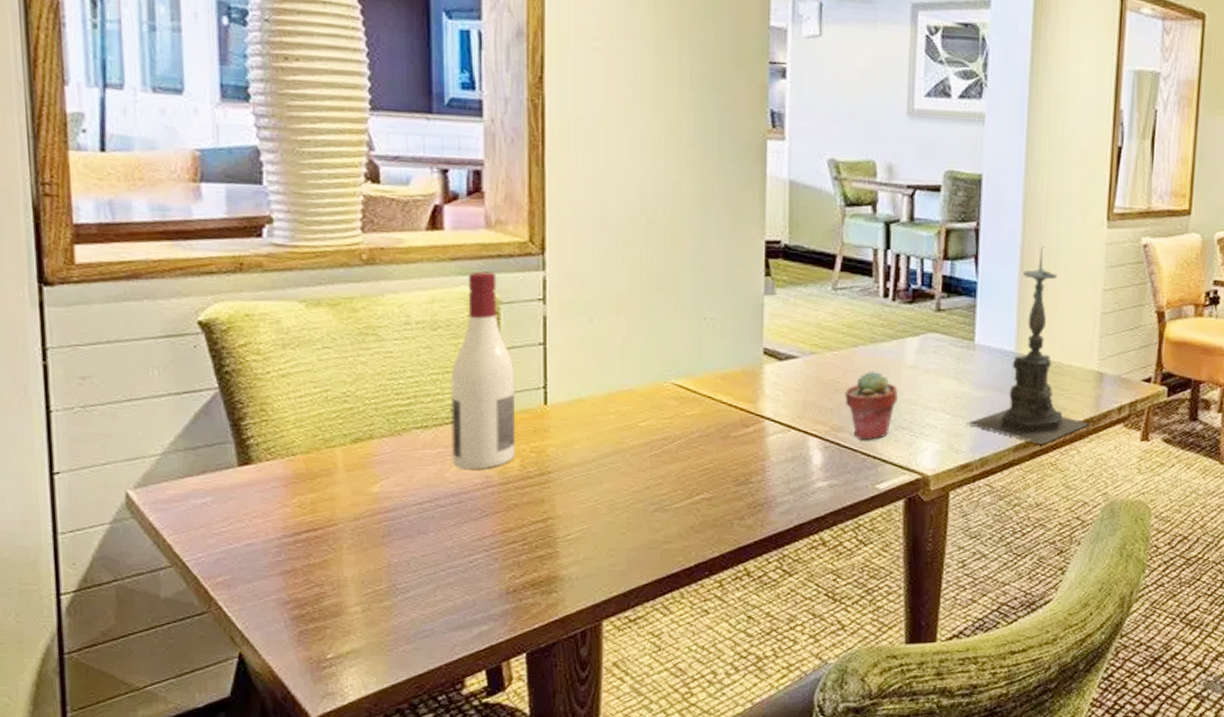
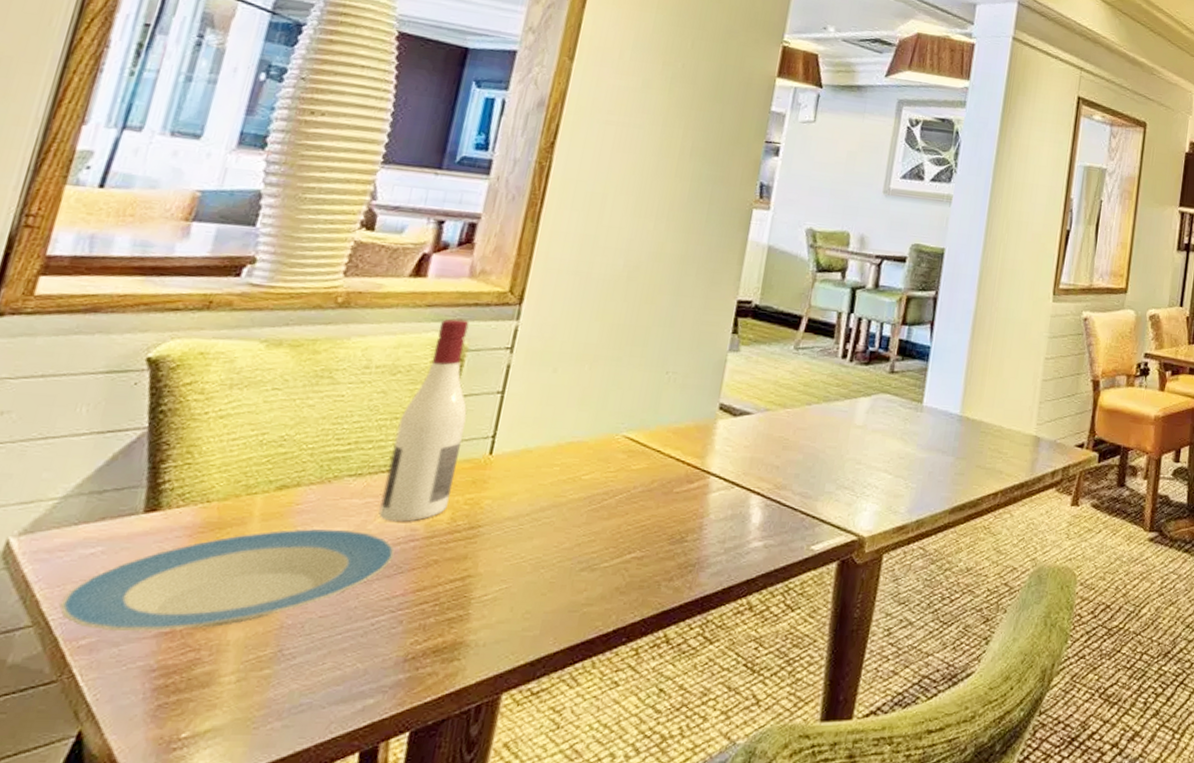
plate: none [190,477,475,571] -> present [59,529,395,632]
potted succulent: present [845,371,898,440] -> none [792,429,845,499]
candle holder: present [967,246,1091,444] -> none [907,315,1025,507]

